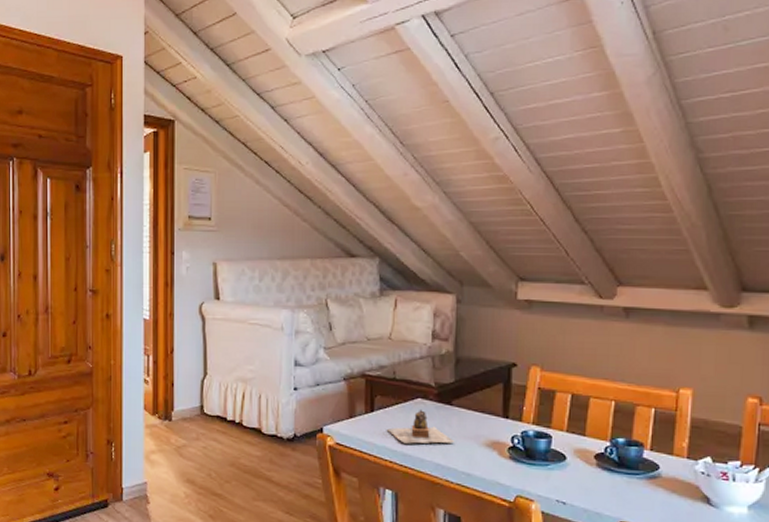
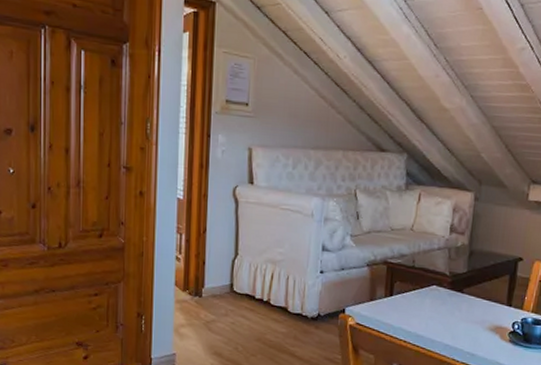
teapot: present [387,409,454,444] -> none [404,295,462,327]

